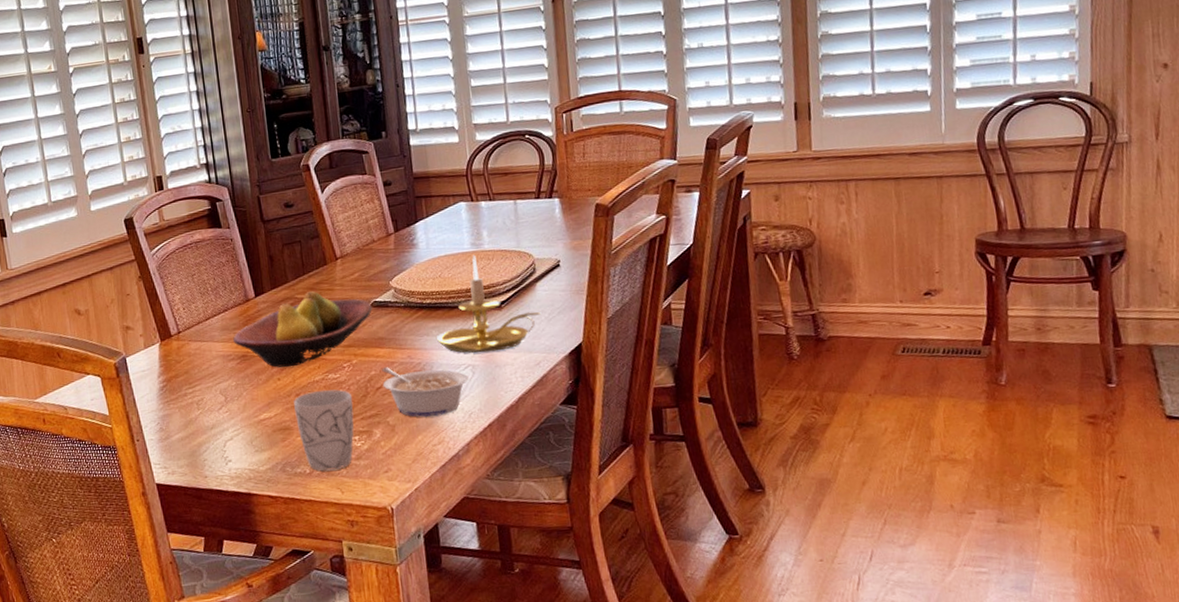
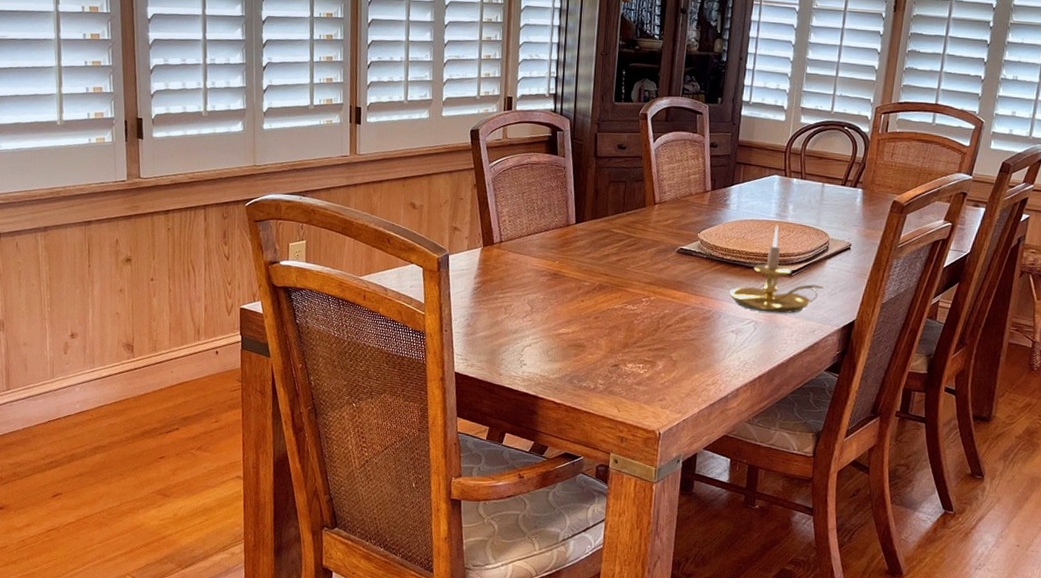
fruit bowl: present [233,291,372,368] -> none [548,228,678,292]
mug: present [294,389,354,471] -> none [590,317,645,391]
legume: present [382,367,469,417] -> none [673,308,750,360]

